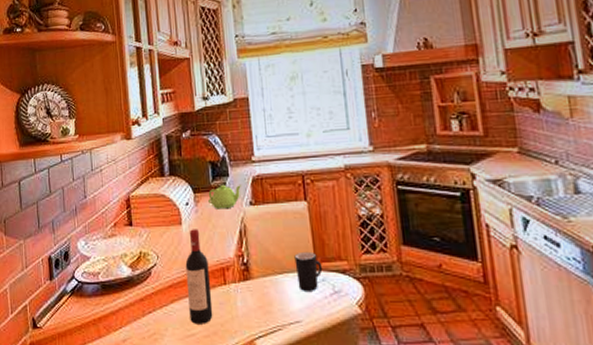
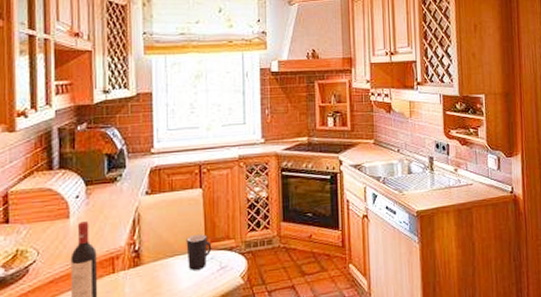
teapot: present [208,184,242,209] -> none [102,175,139,201]

